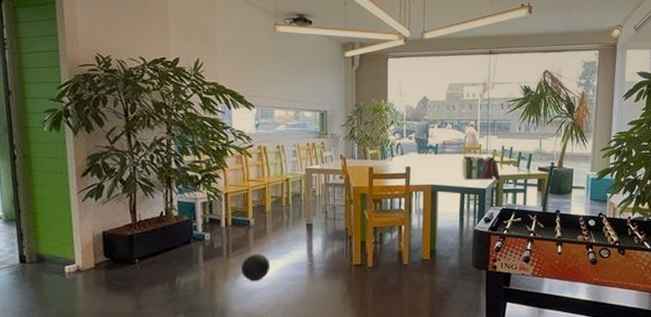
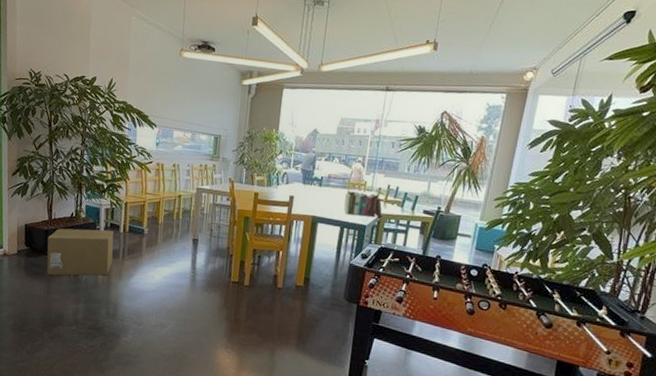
box: none [132,226,216,288] -> present [47,228,114,276]
ball: present [241,254,271,281] -> none [133,259,159,284]

